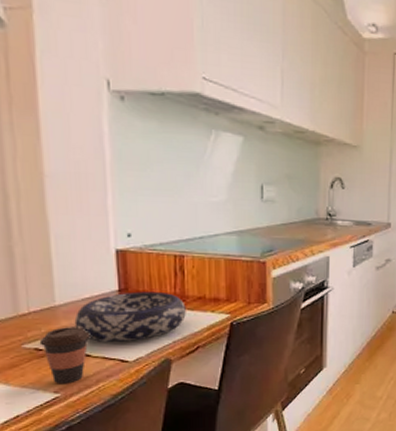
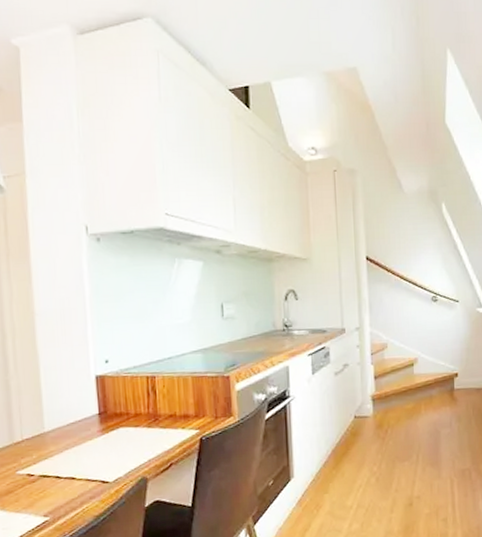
coffee cup: present [39,327,91,384] -> none [31,451,75,508]
decorative bowl: present [74,291,186,343] -> none [61,412,159,465]

